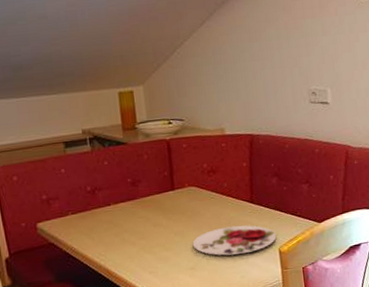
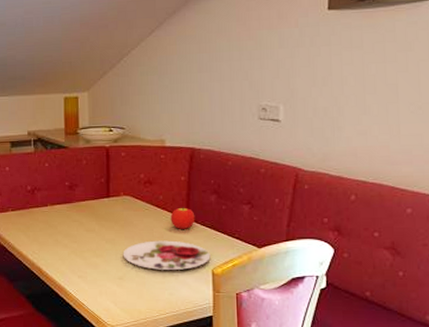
fruit: none [235,192,260,214] -> present [170,207,195,229]

